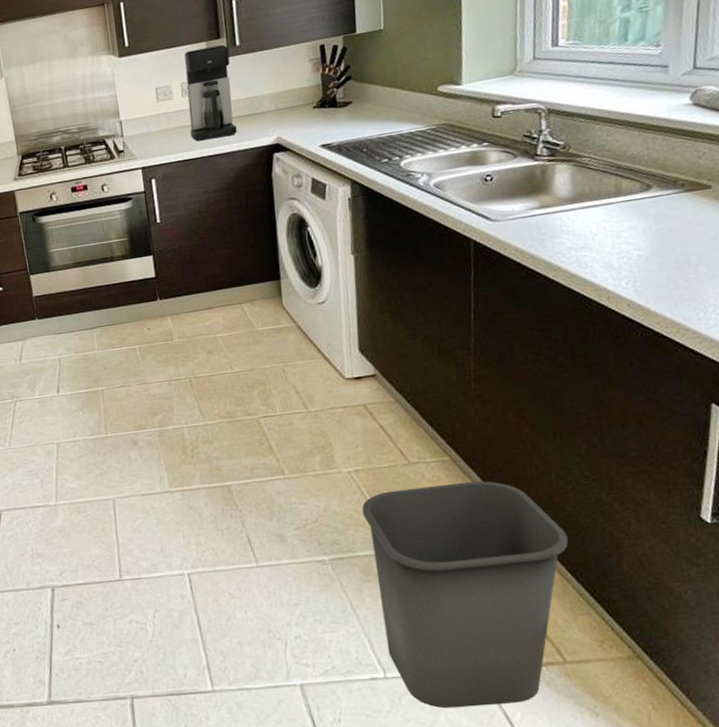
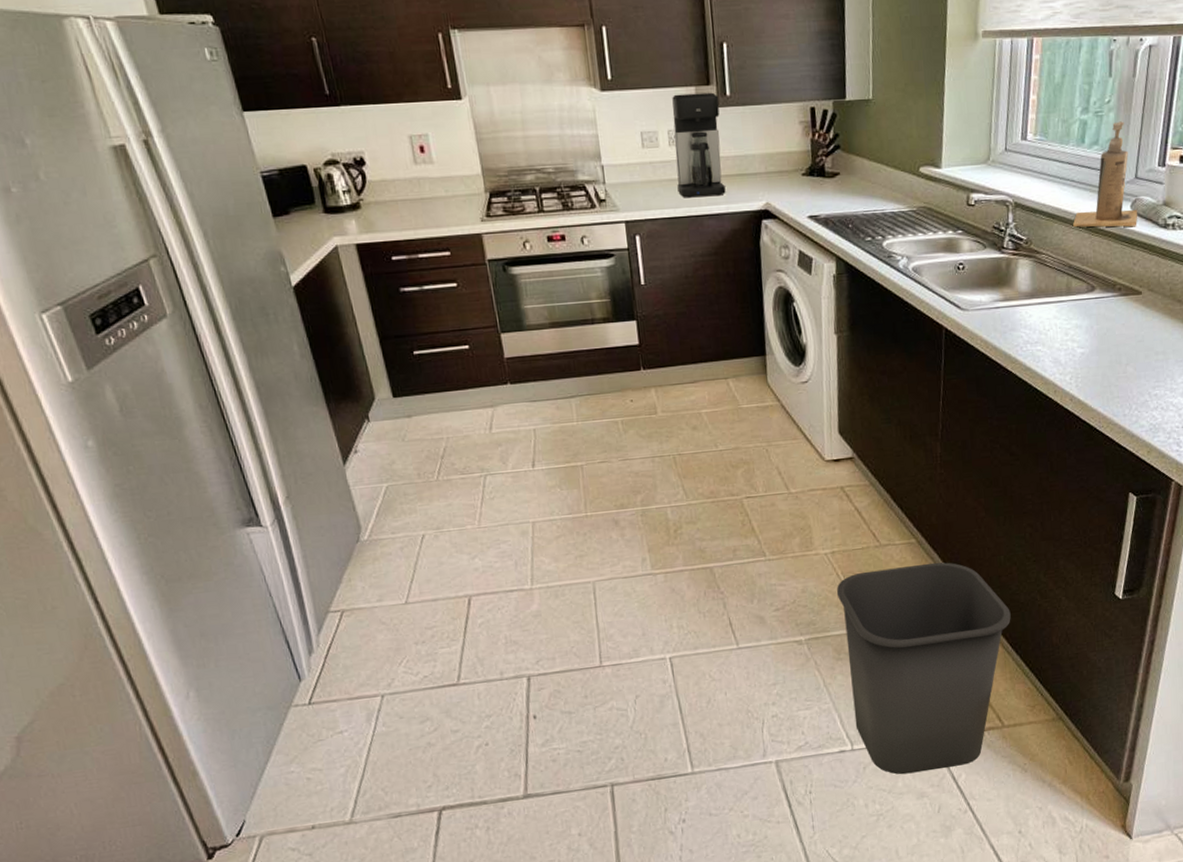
soap dispenser: none [618,13,701,127] -> present [1072,121,1138,228]

